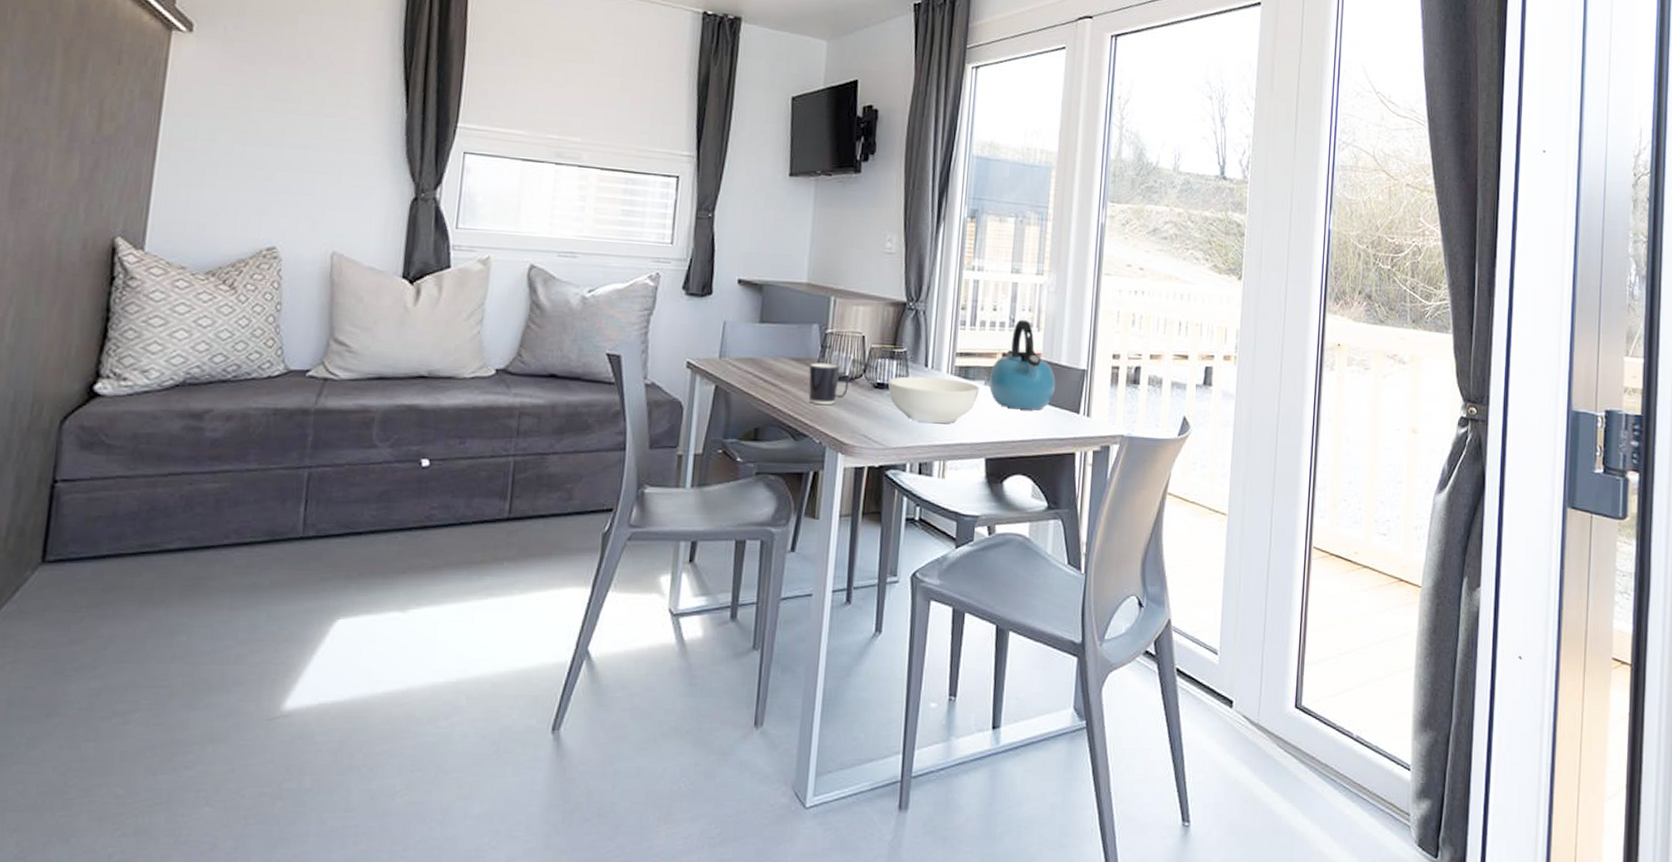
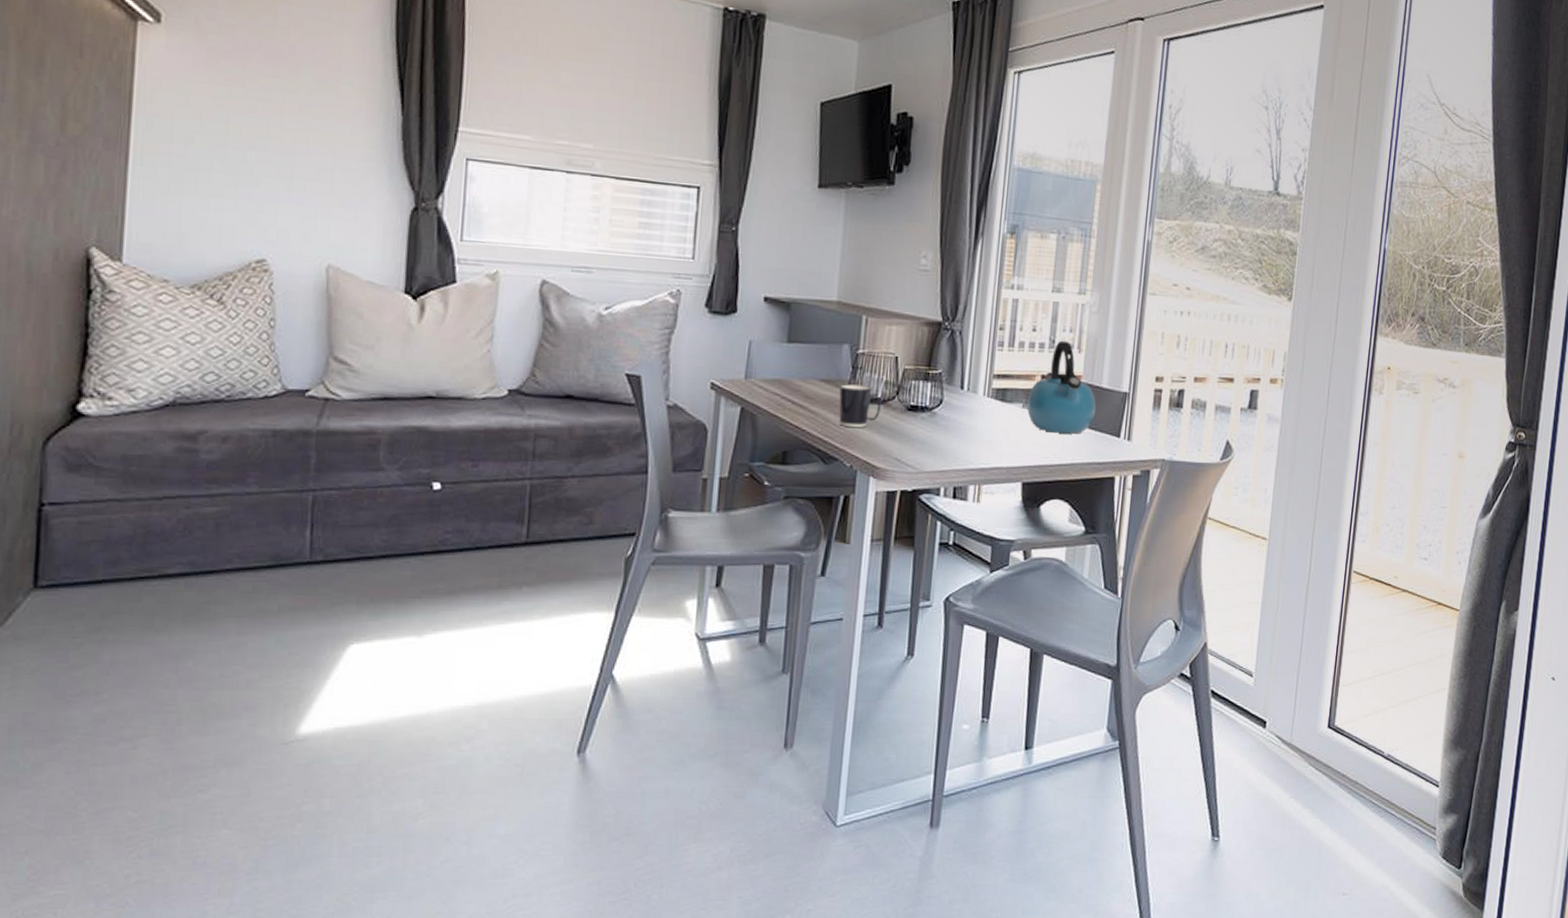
bowl: present [887,376,979,424] -> none [921,398,1017,448]

